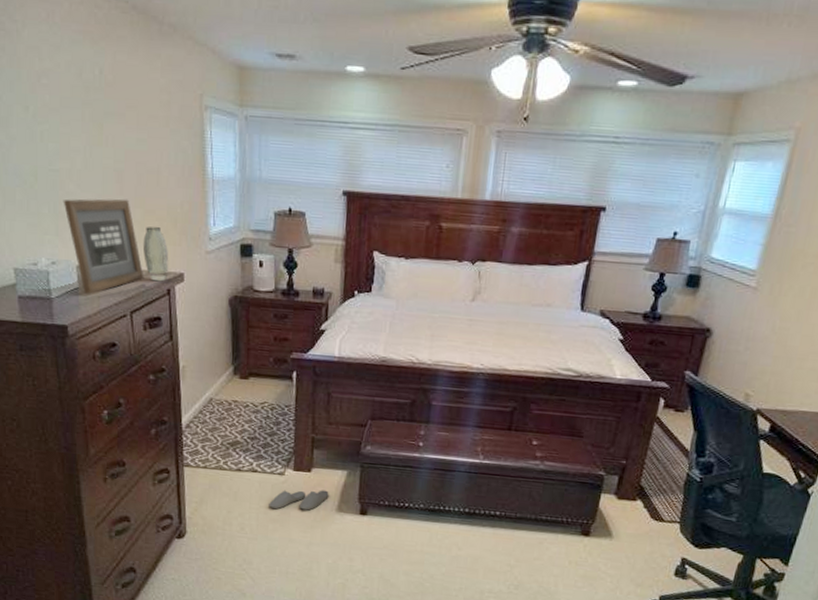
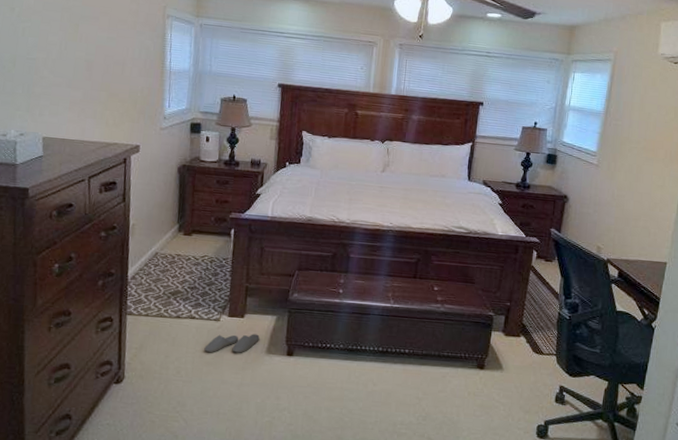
picture frame: present [63,198,144,294] -> none [36,82,104,161]
vase: present [142,226,169,282] -> none [104,106,128,152]

